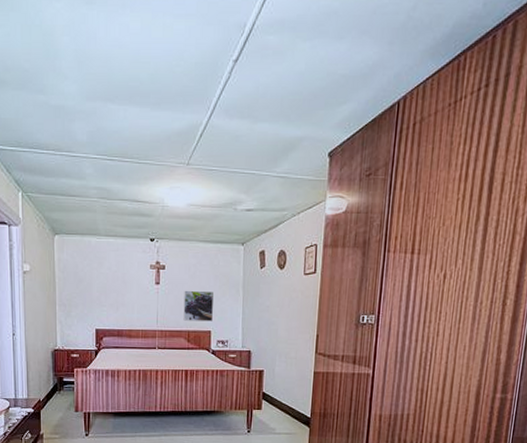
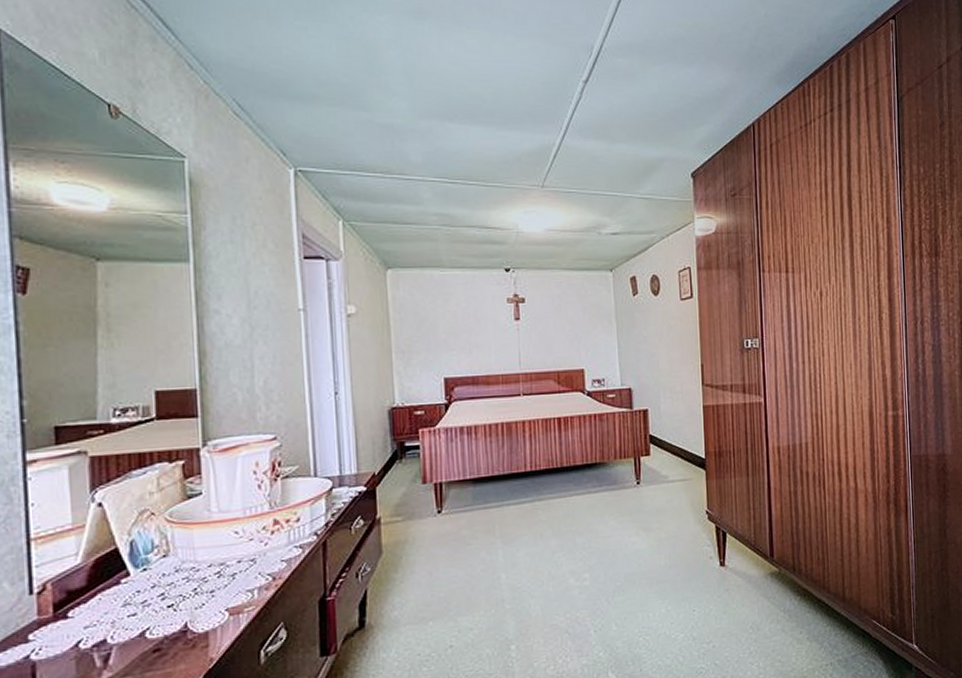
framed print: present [183,290,213,322] -> none [549,324,585,360]

